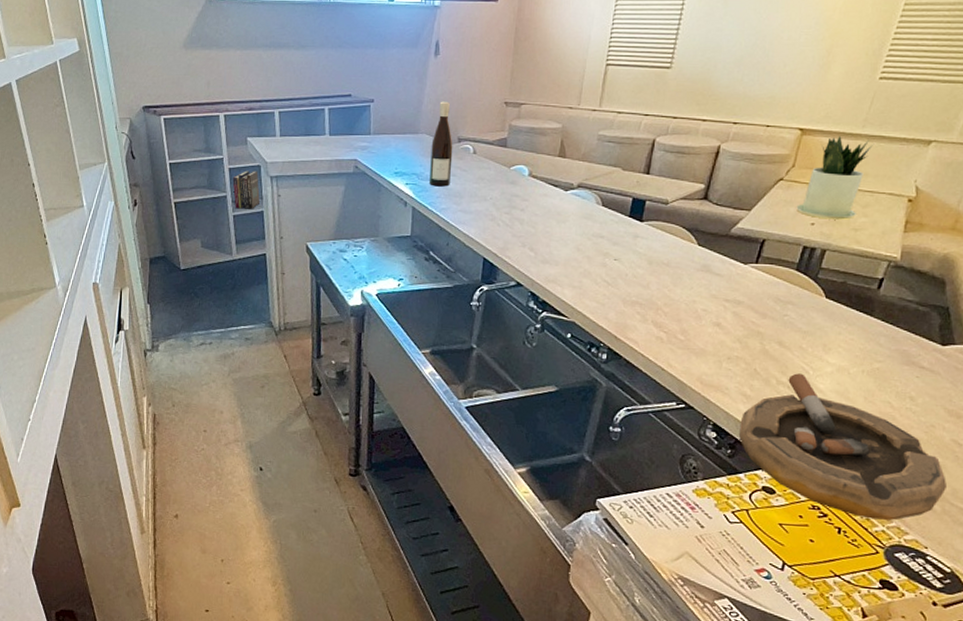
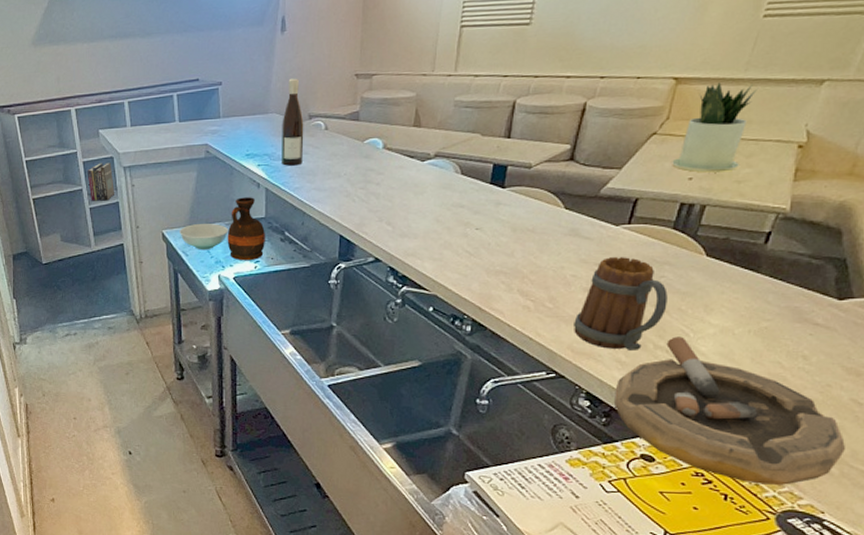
bowl: none [324,237,375,265] -> present [180,223,229,250]
jug: none [371,214,410,278] -> present [227,197,265,261]
beer mug: none [703,294,790,385] -> present [574,257,668,350]

